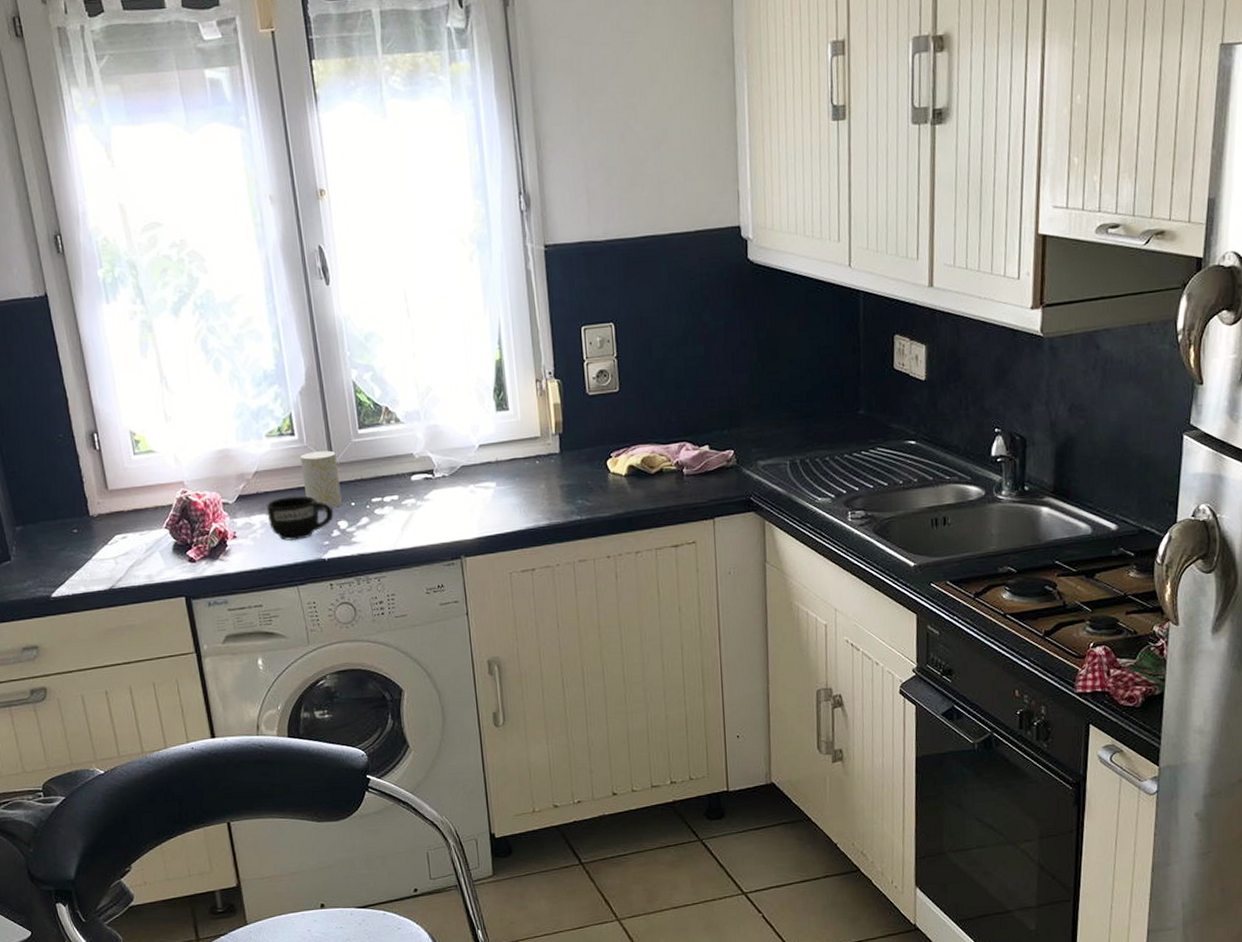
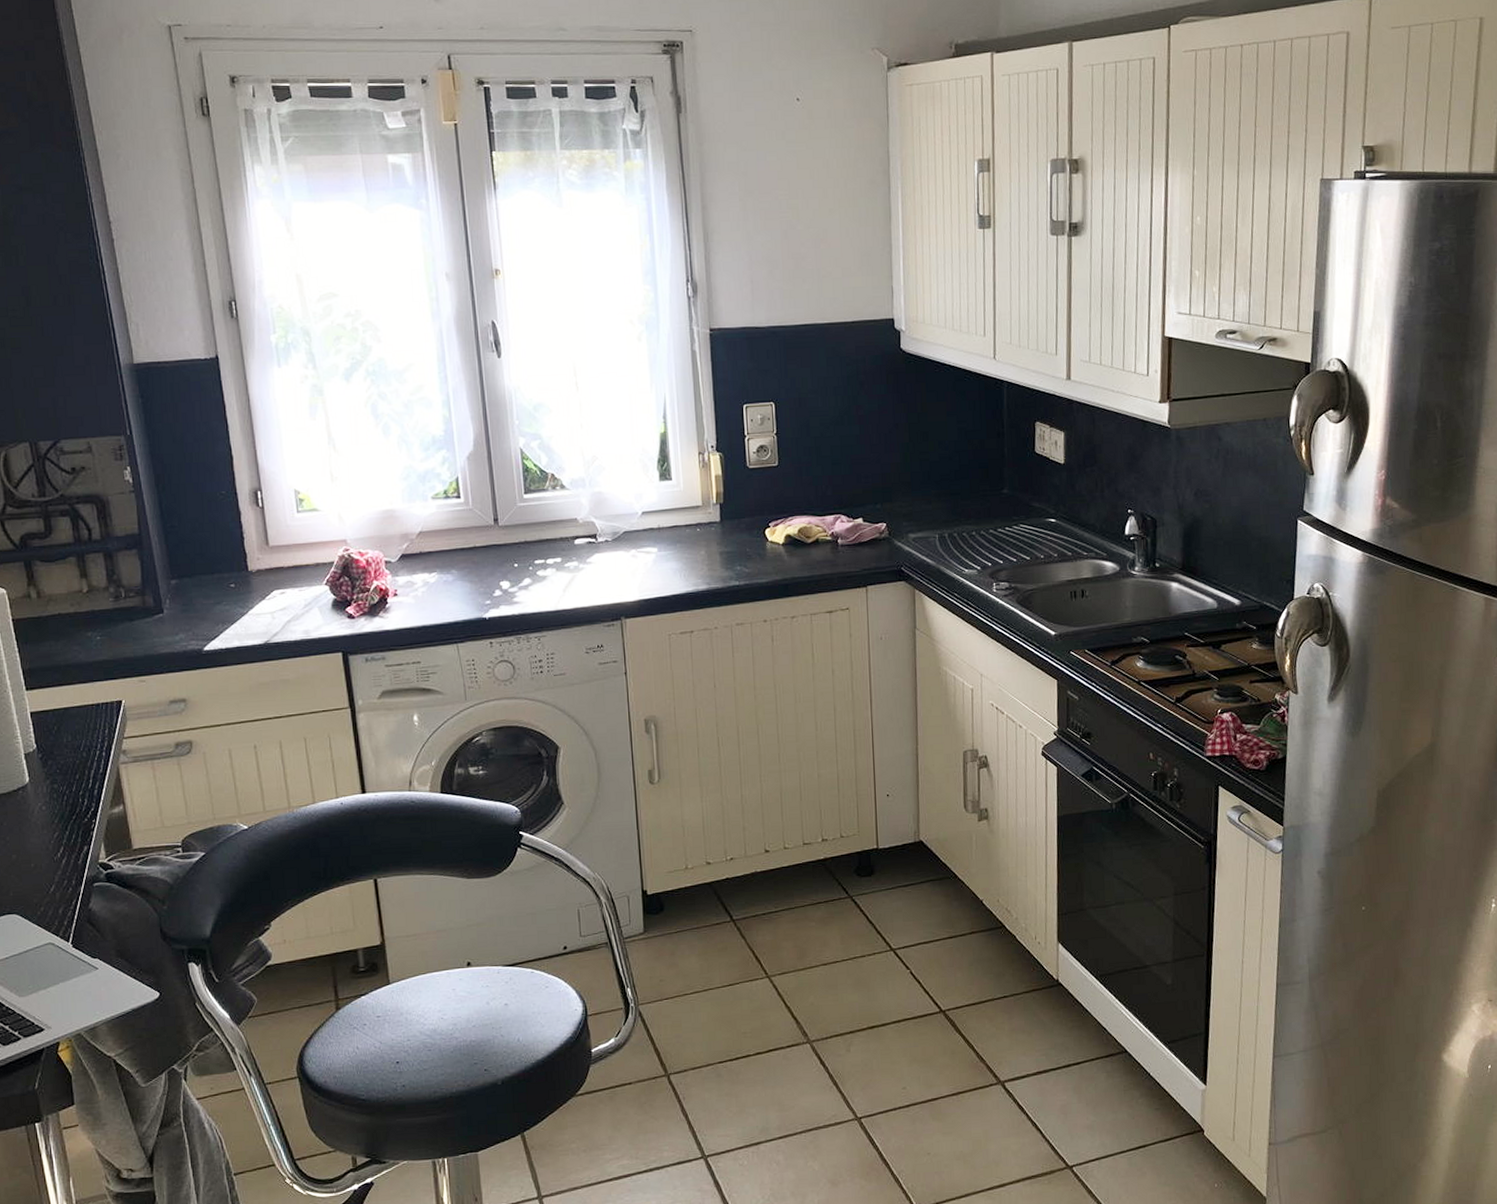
mug: present [266,495,334,542] -> none [429,556,497,600]
cup: present [299,450,342,508] -> none [464,513,505,568]

